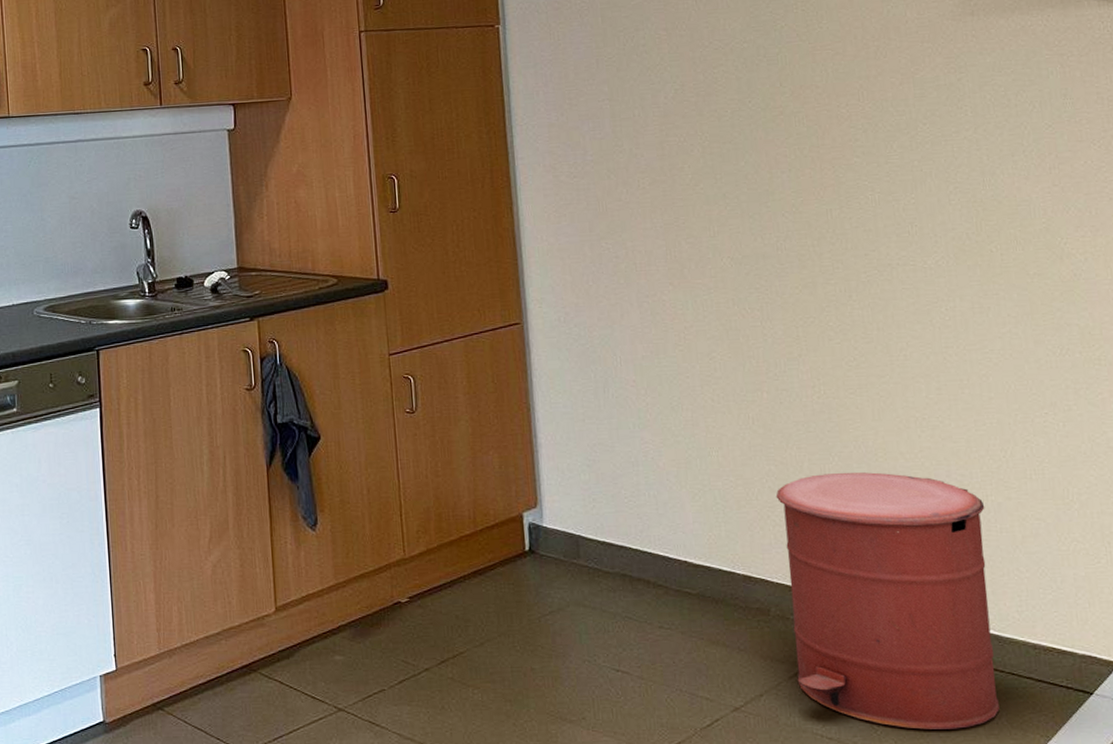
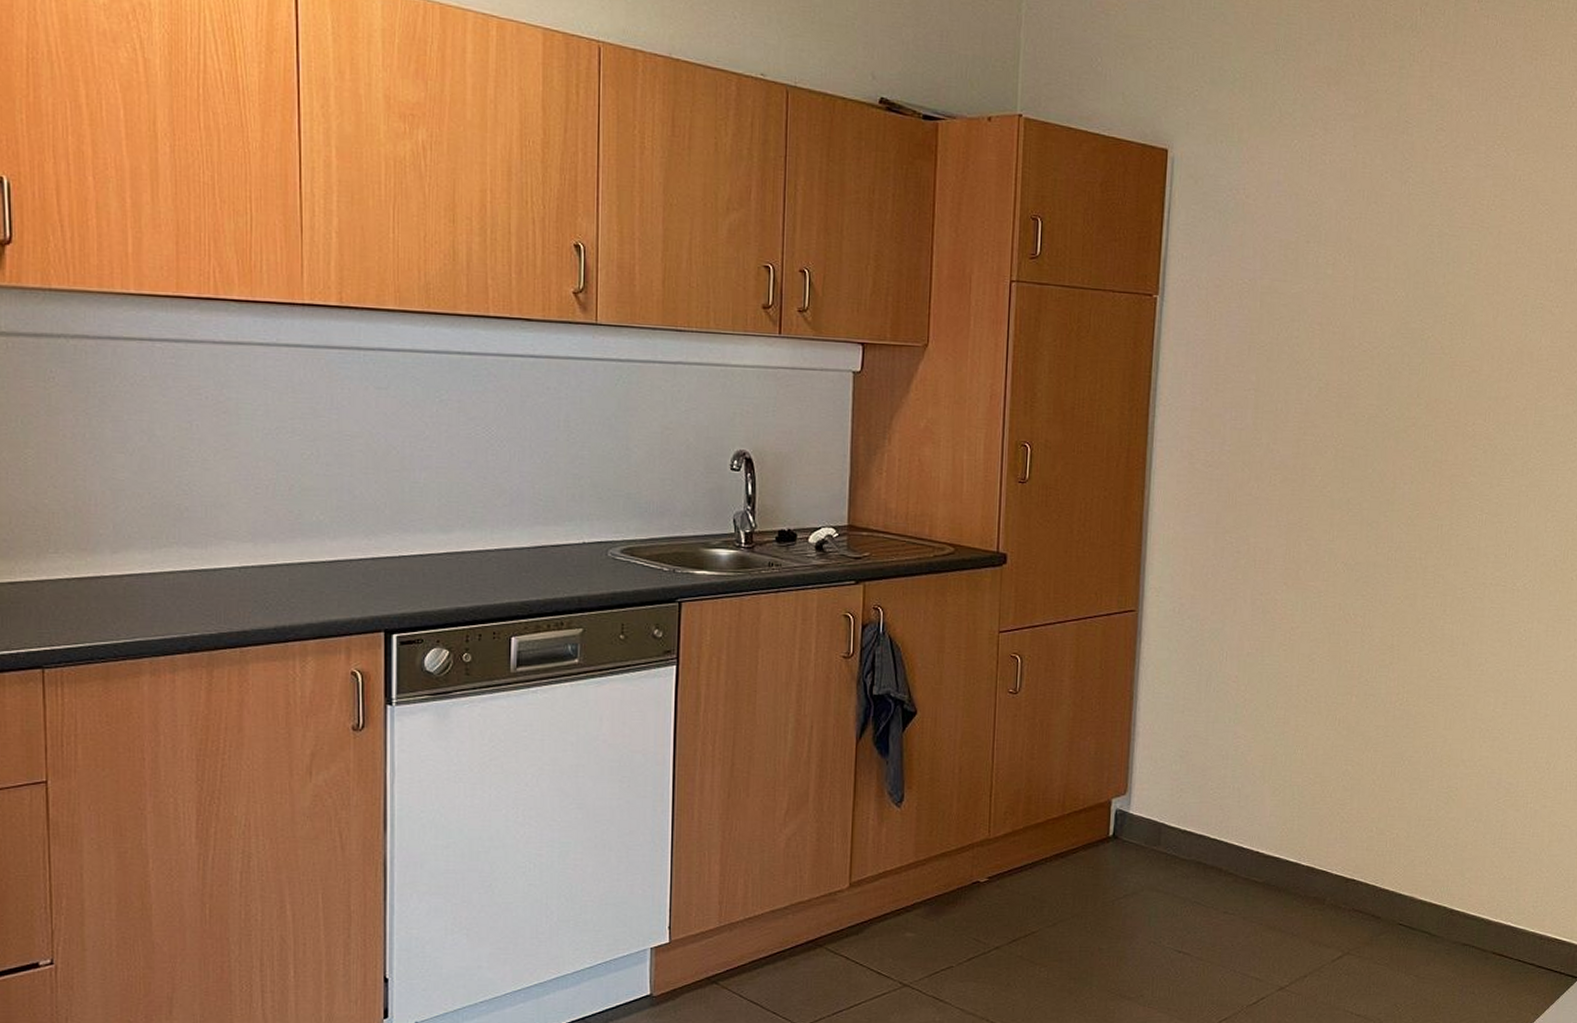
trash can: present [775,472,1000,730] -> none [1339,775,1524,1008]

